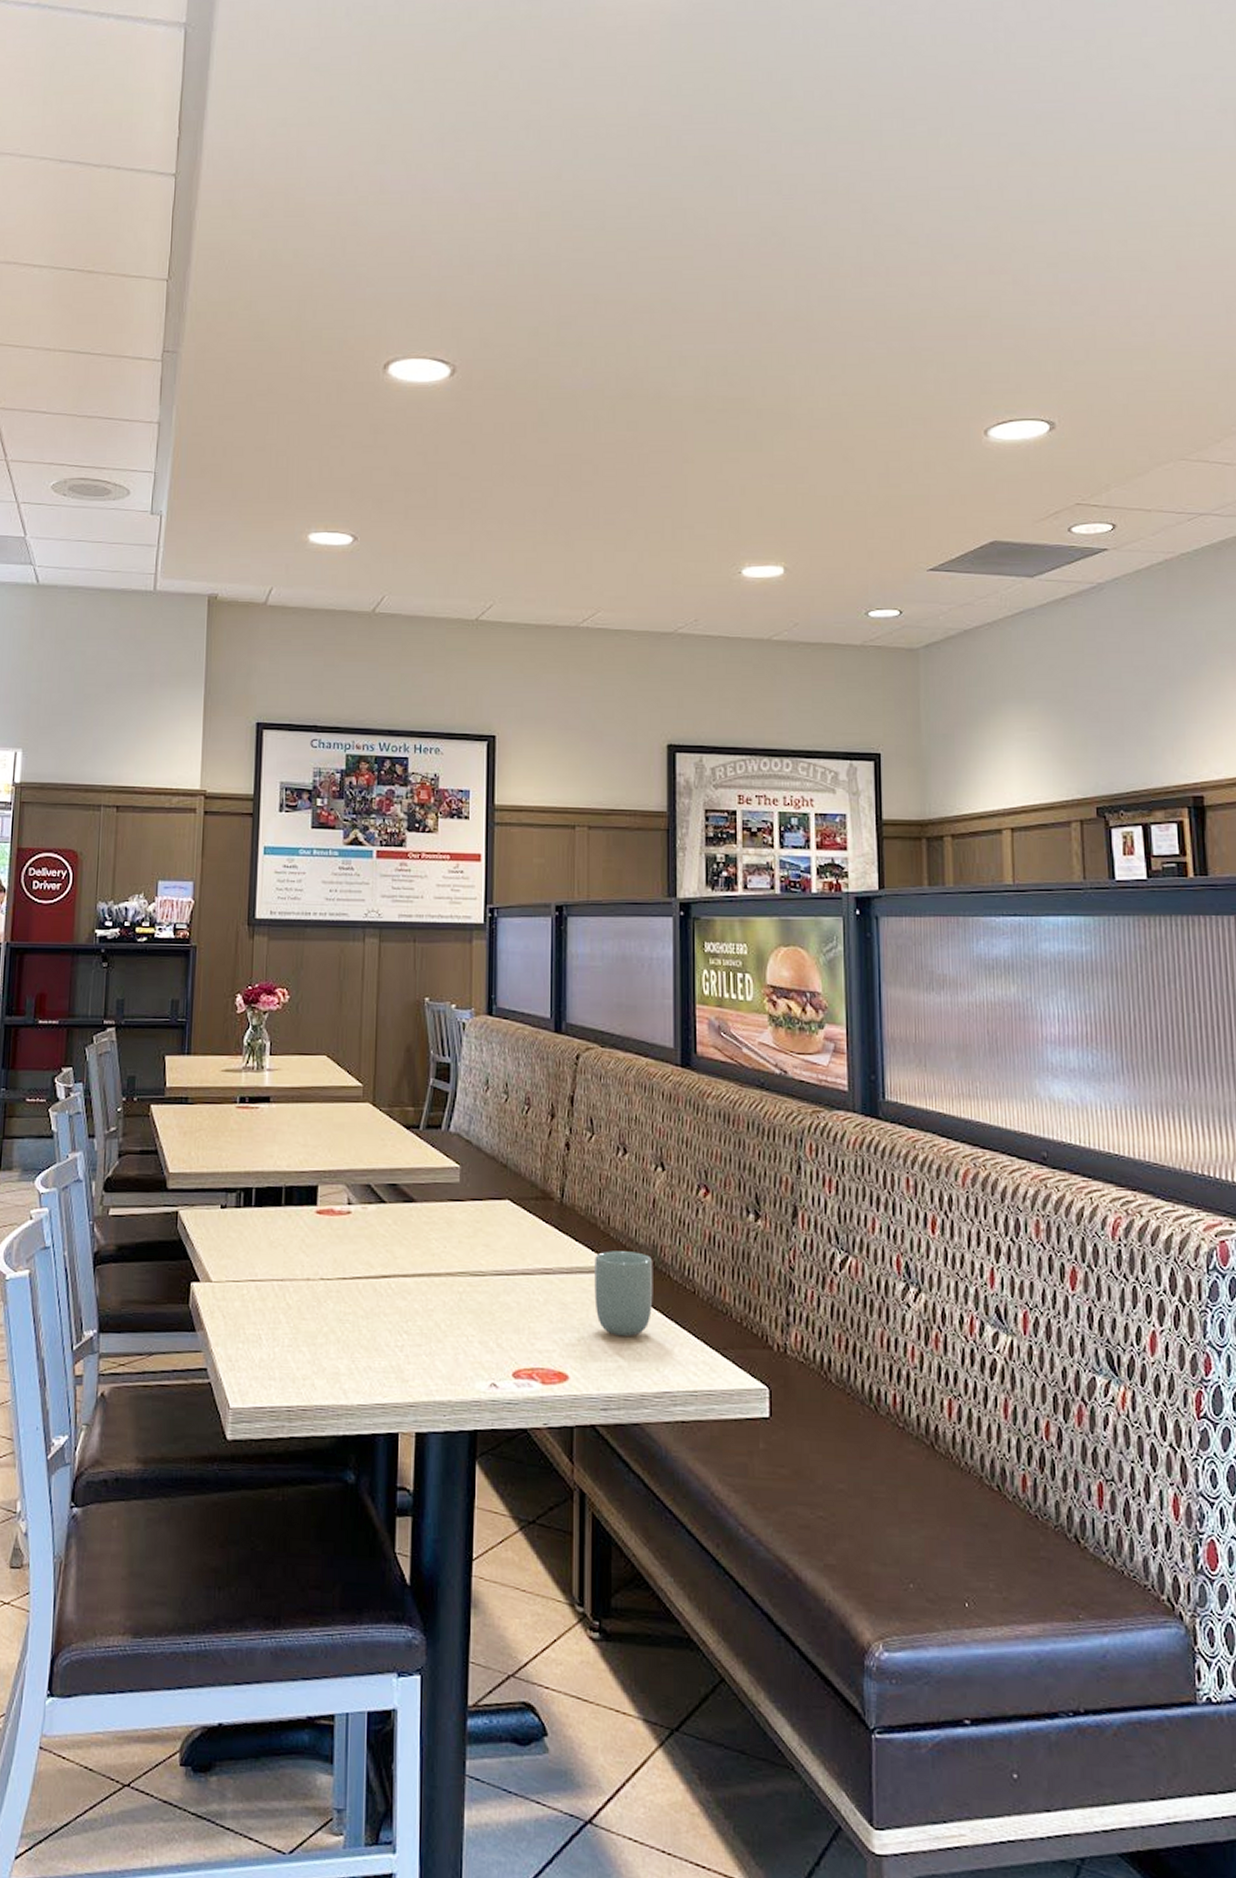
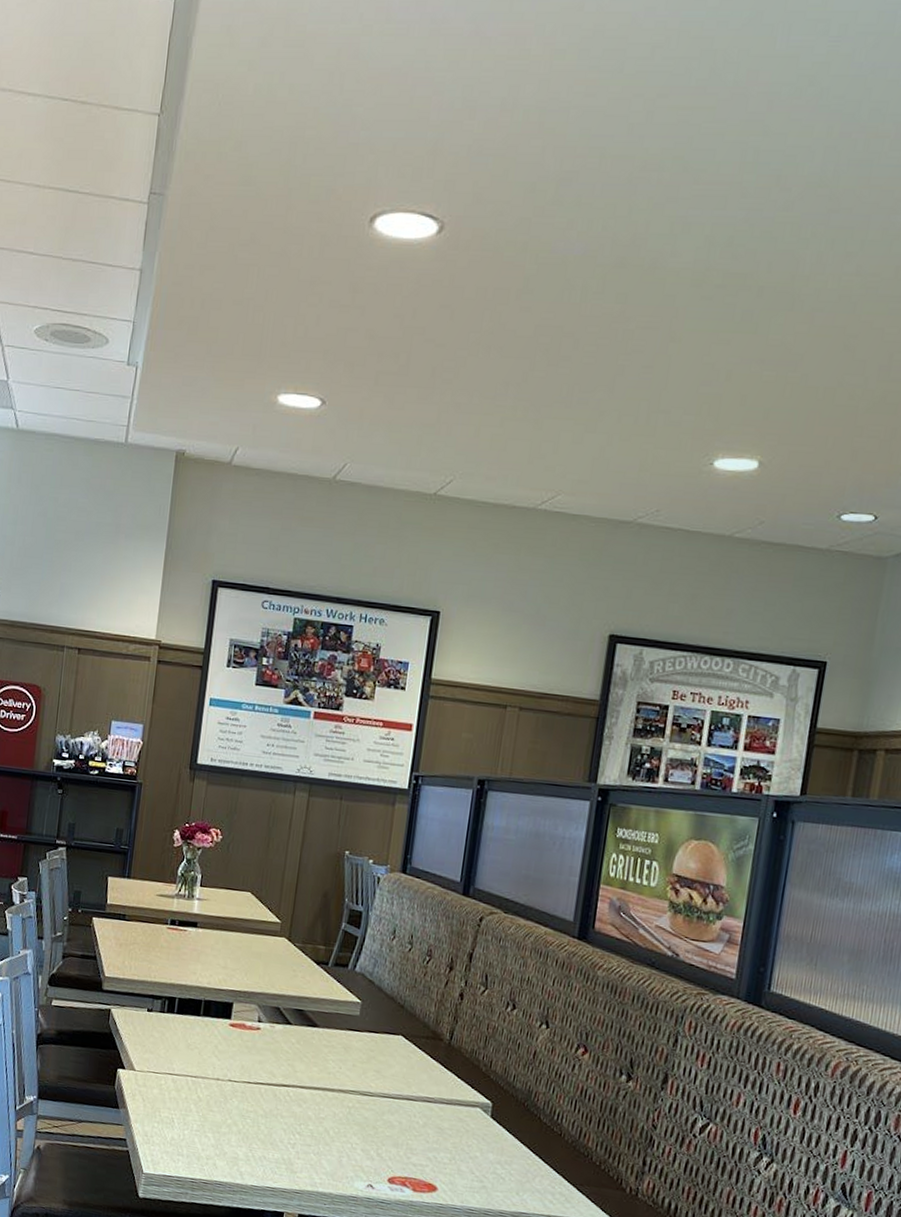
cup: present [594,1251,653,1337] -> none [468,1090,526,1164]

